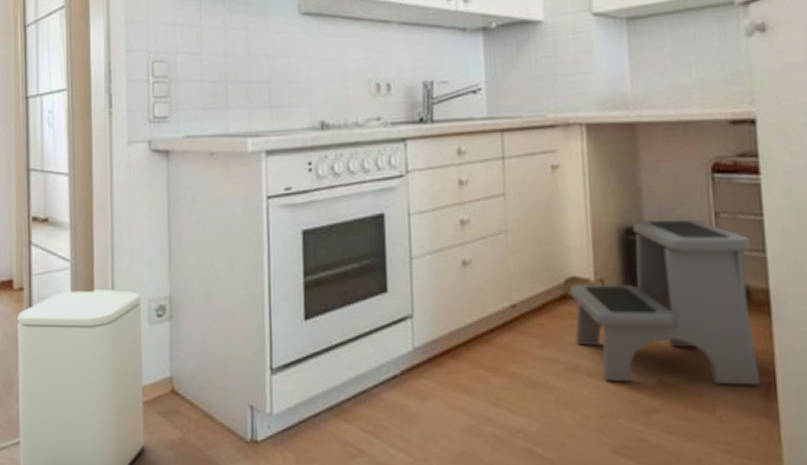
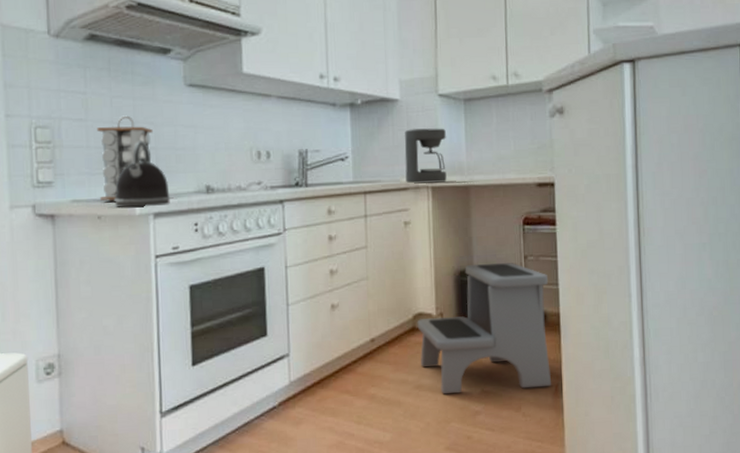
spice rack: none [211,47,266,138] -> present [97,115,153,202]
kettle: none [227,74,284,145] -> present [114,141,171,208]
coffee maker: none [550,53,606,120] -> present [404,128,447,184]

